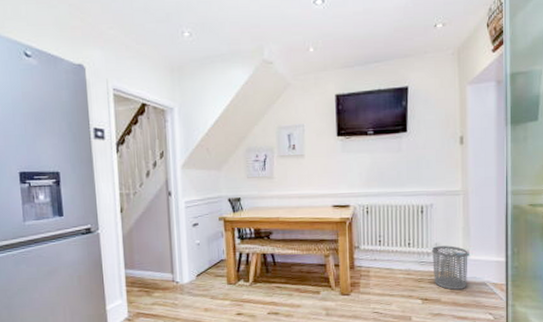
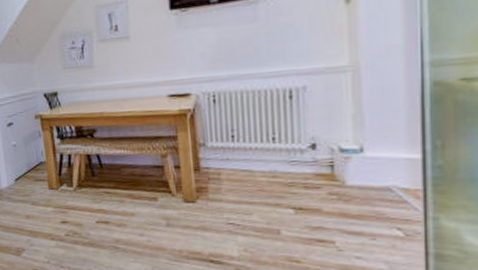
waste bin: present [432,246,468,290] -> none [307,139,362,197]

